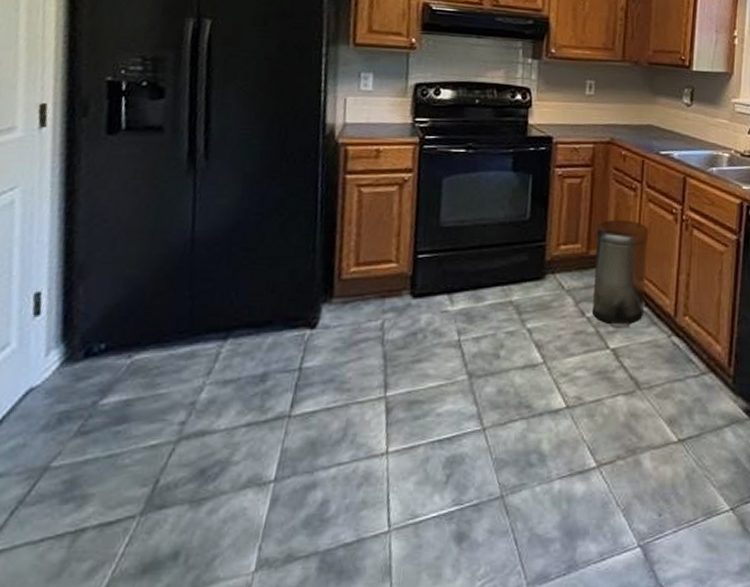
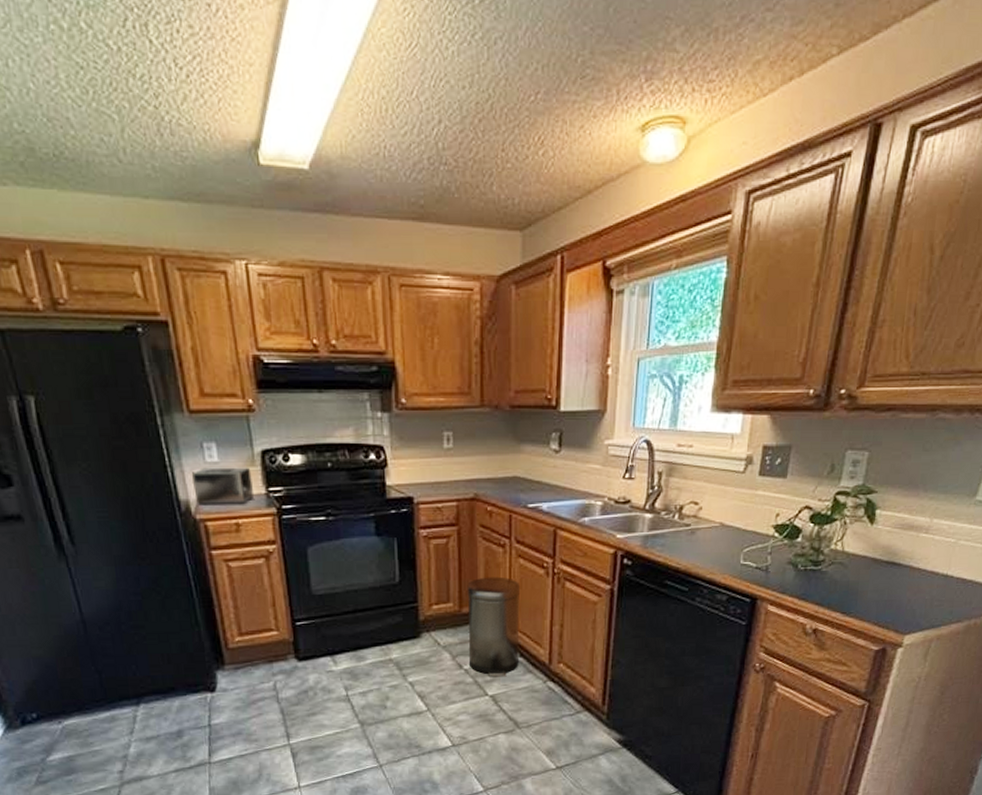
toaster: none [342,95,402,133] -> present [191,467,255,506]

